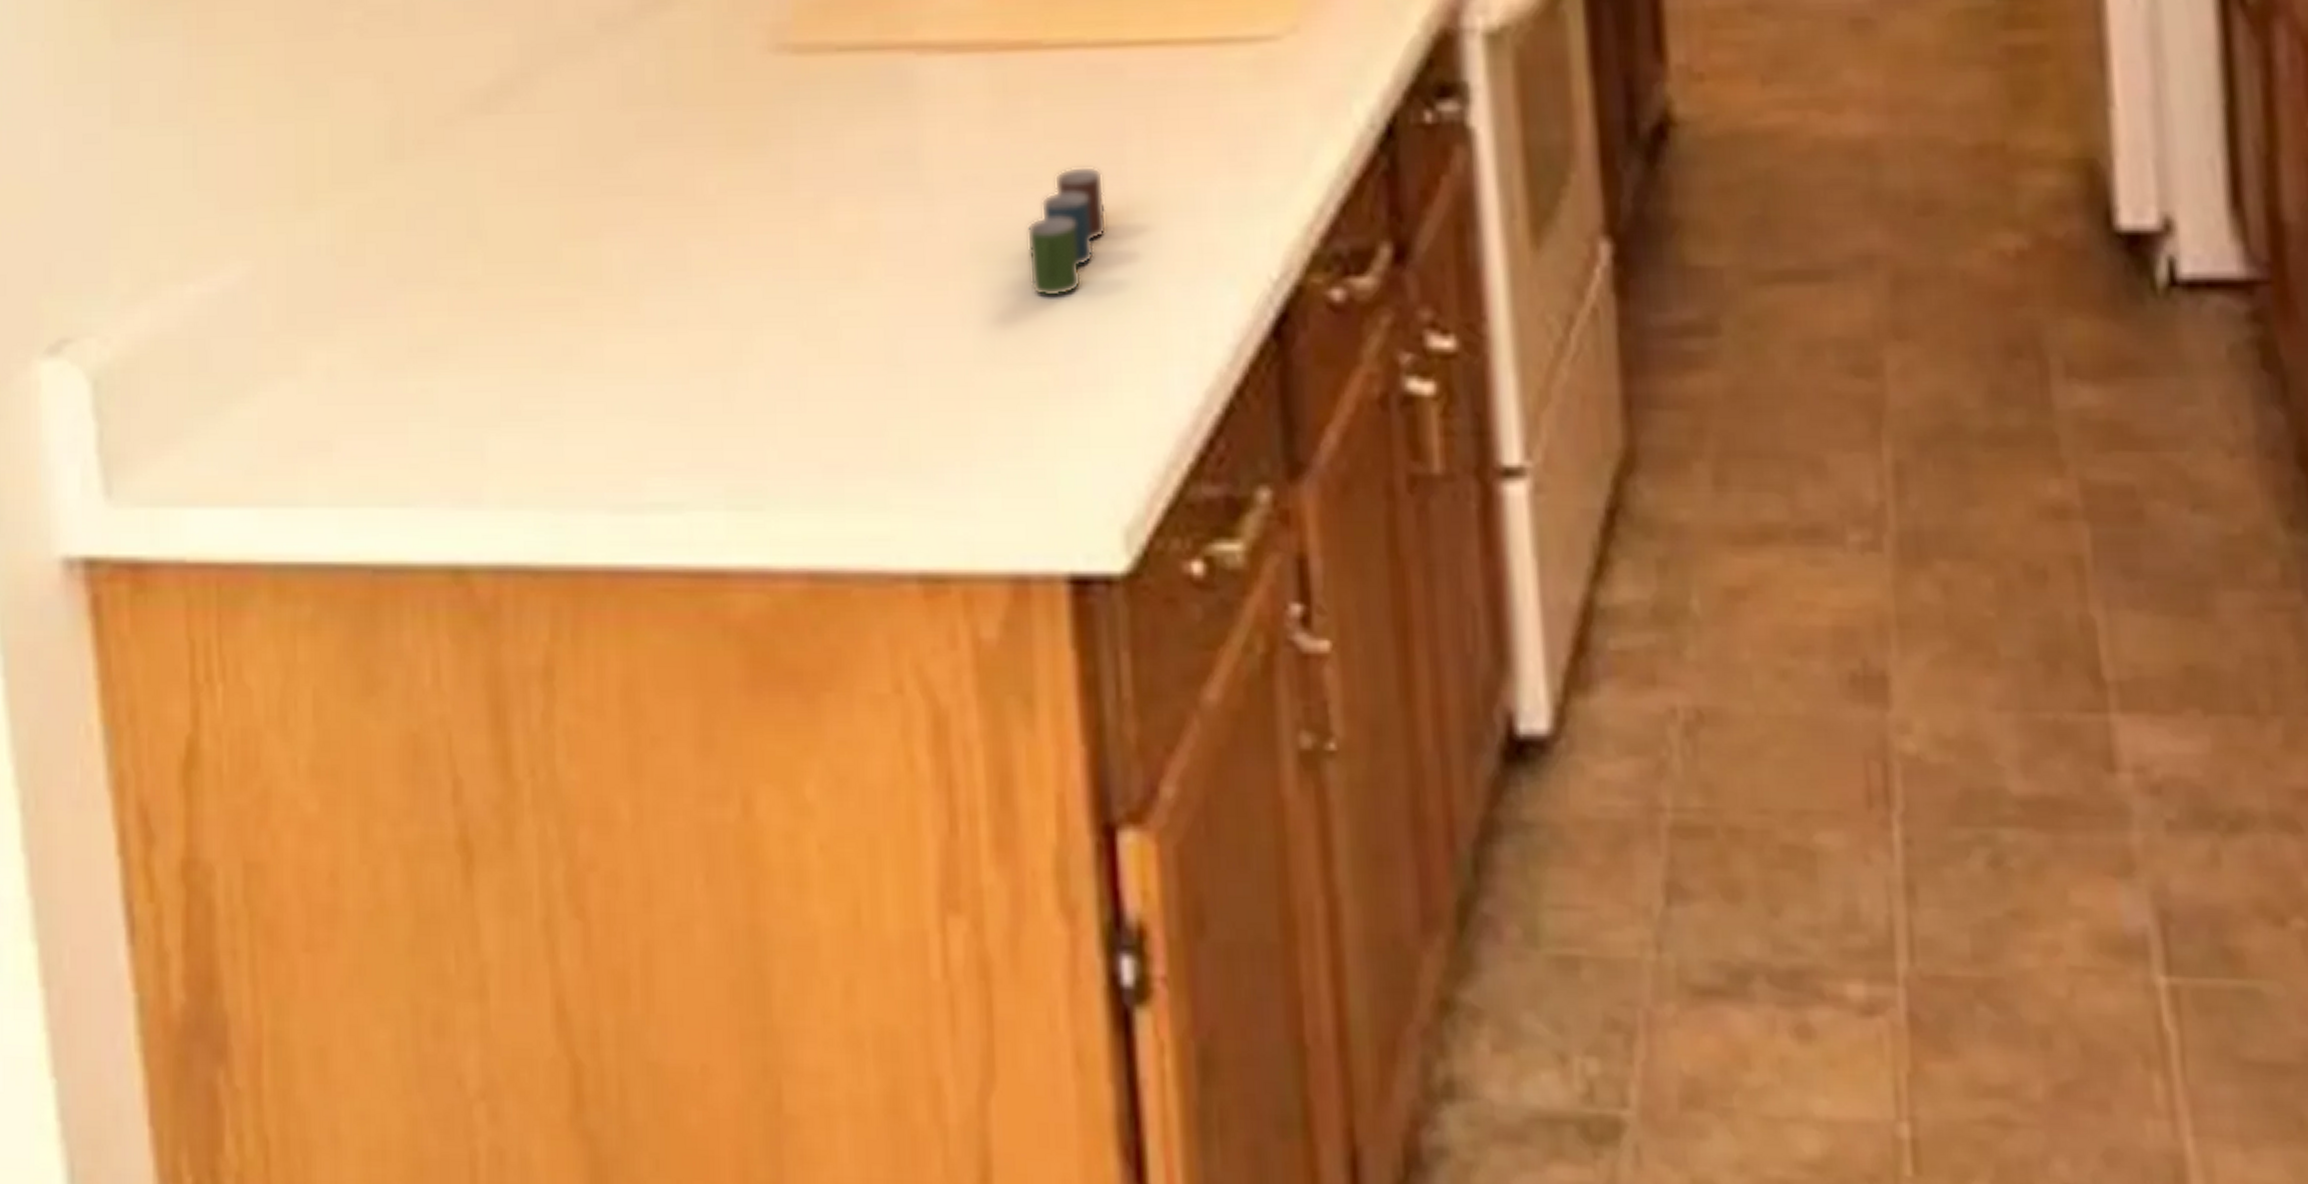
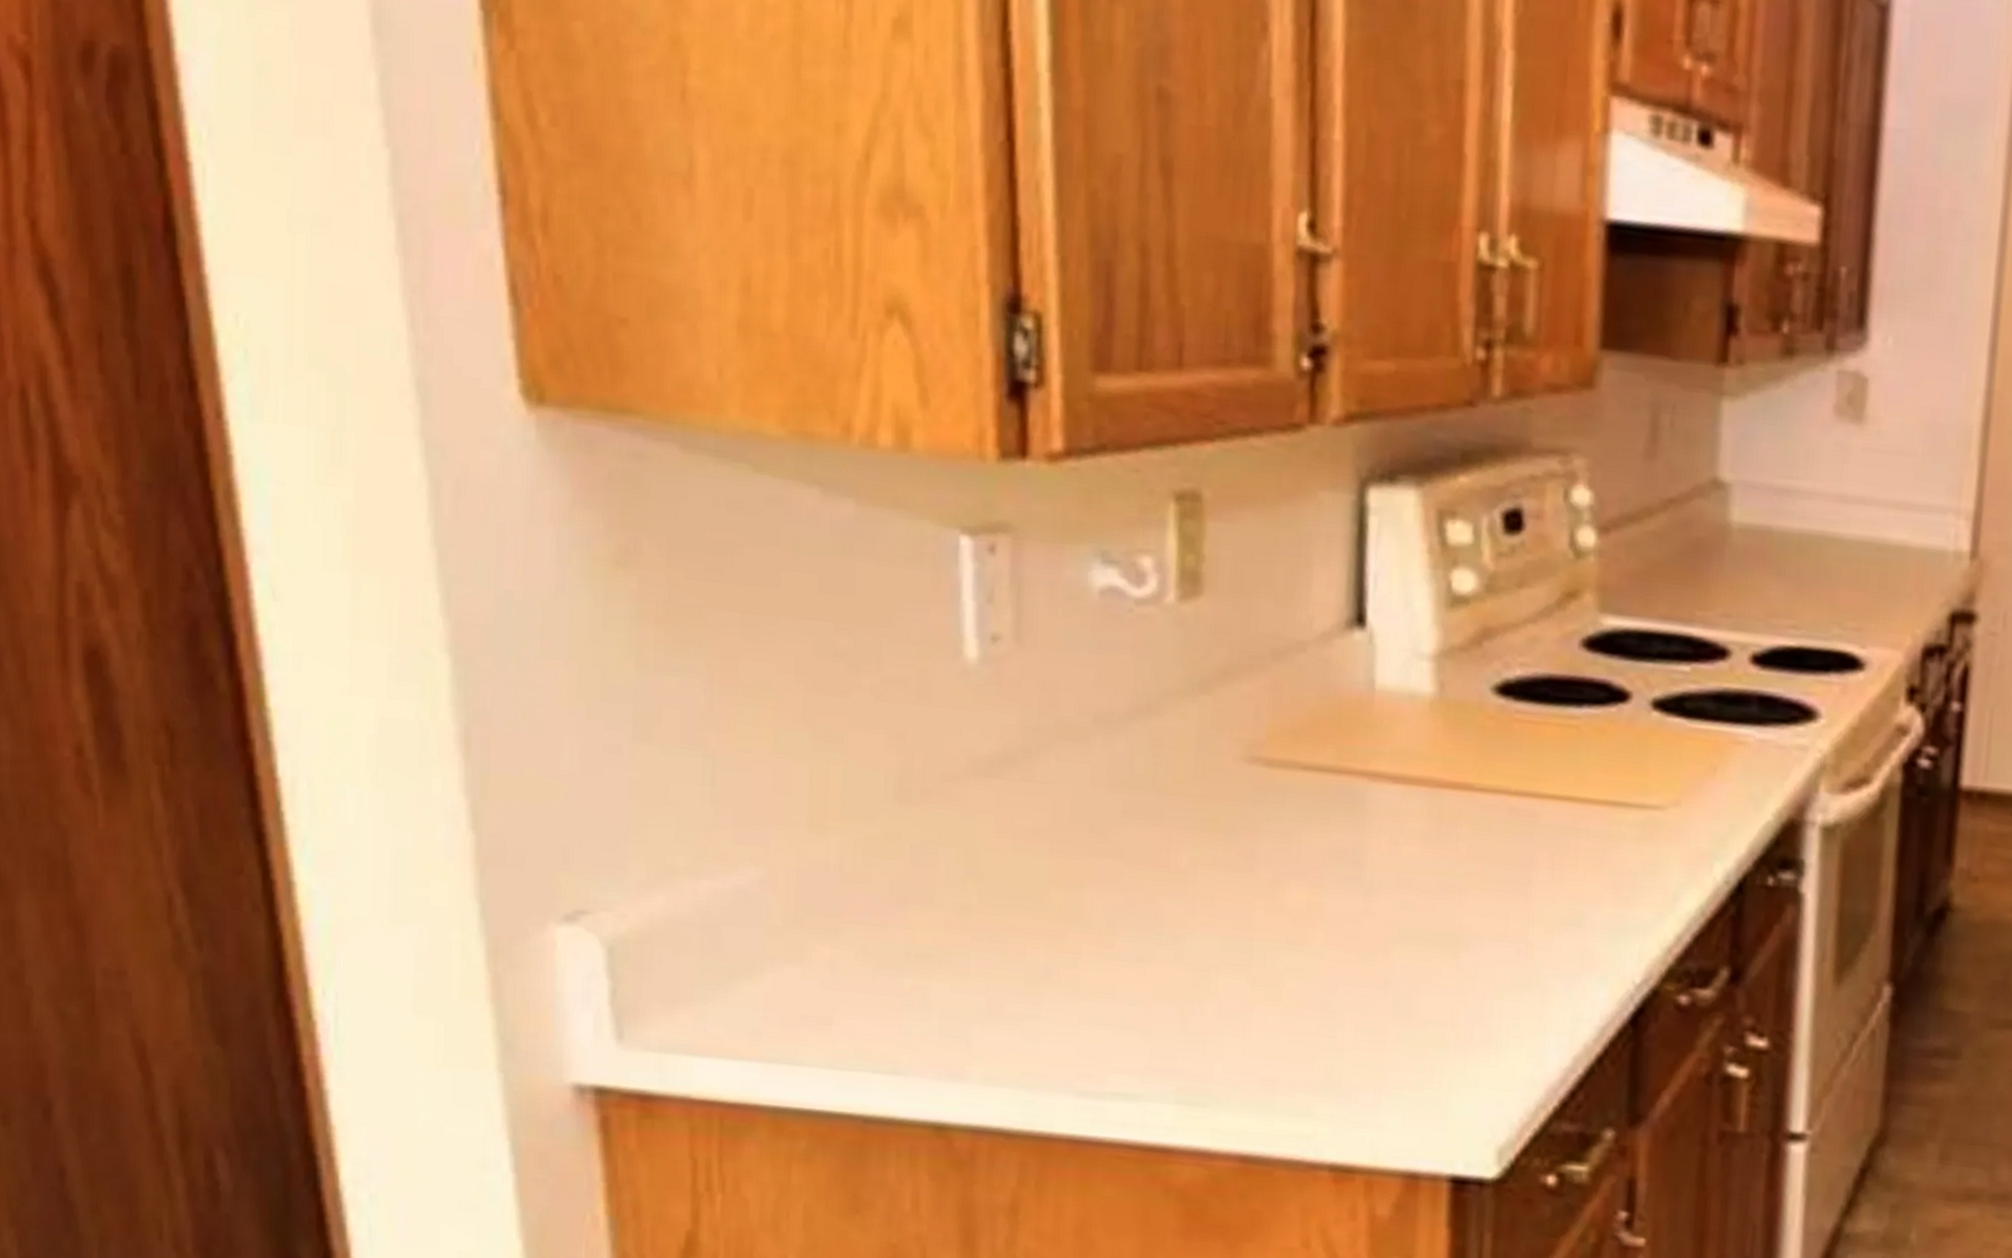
cup: present [1026,166,1107,298] -> none [1444,882,1512,977]

